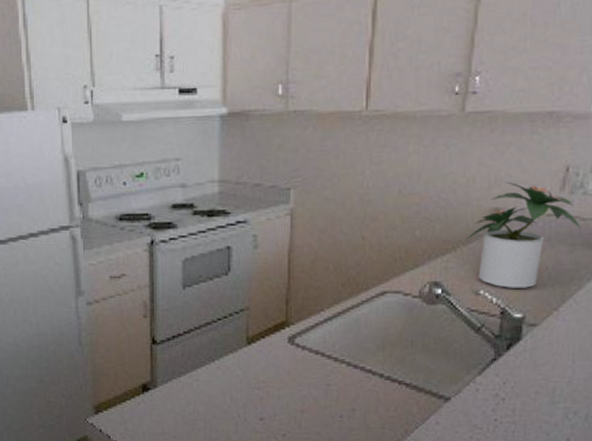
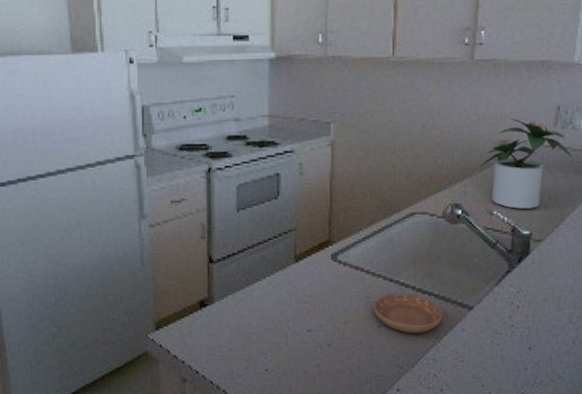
saucer: none [335,381,415,426] -> present [374,293,443,334]

